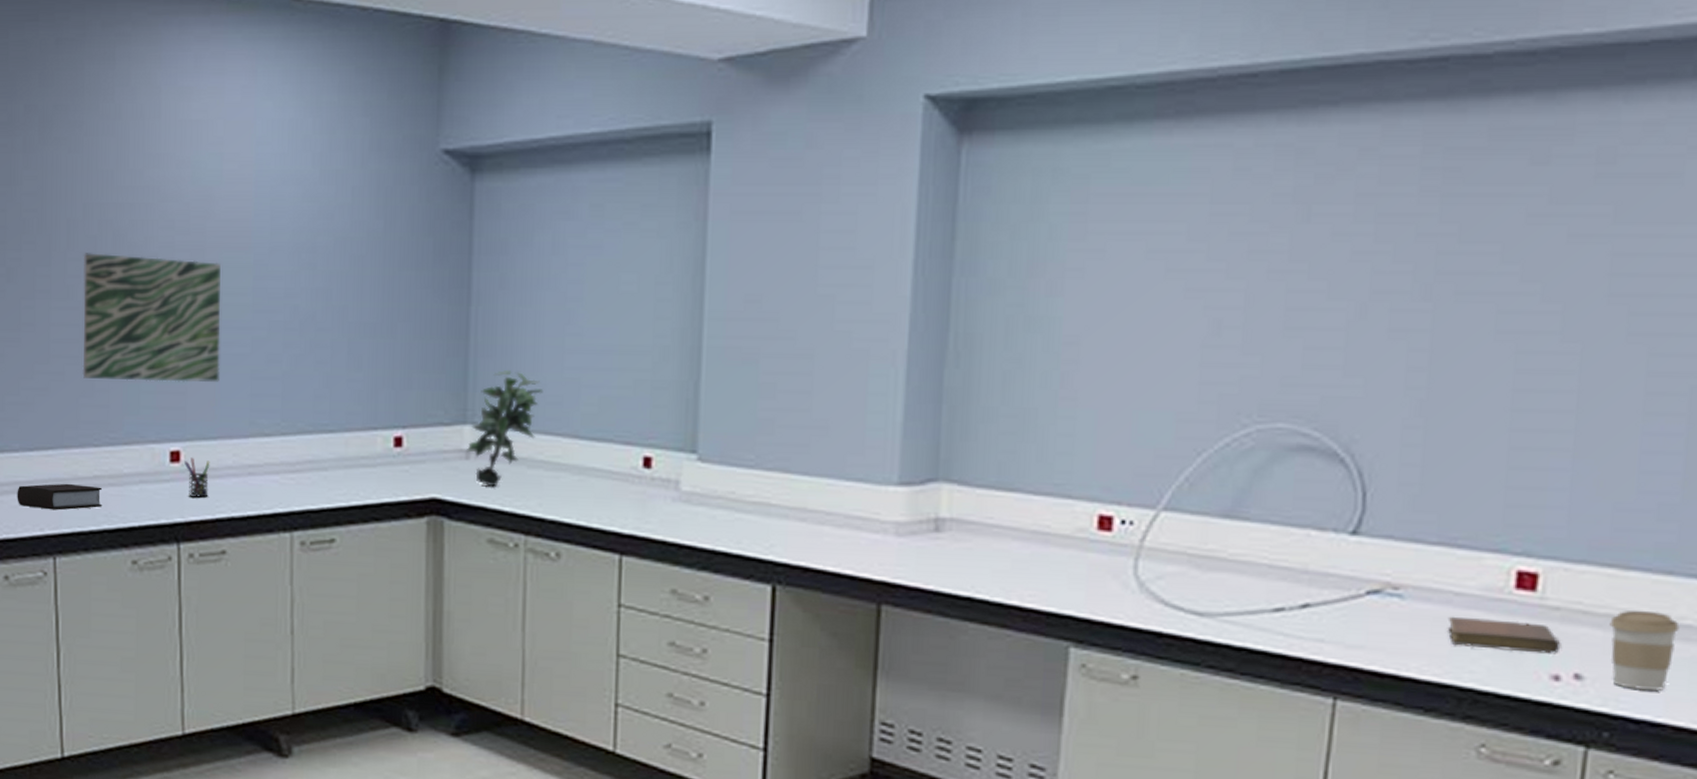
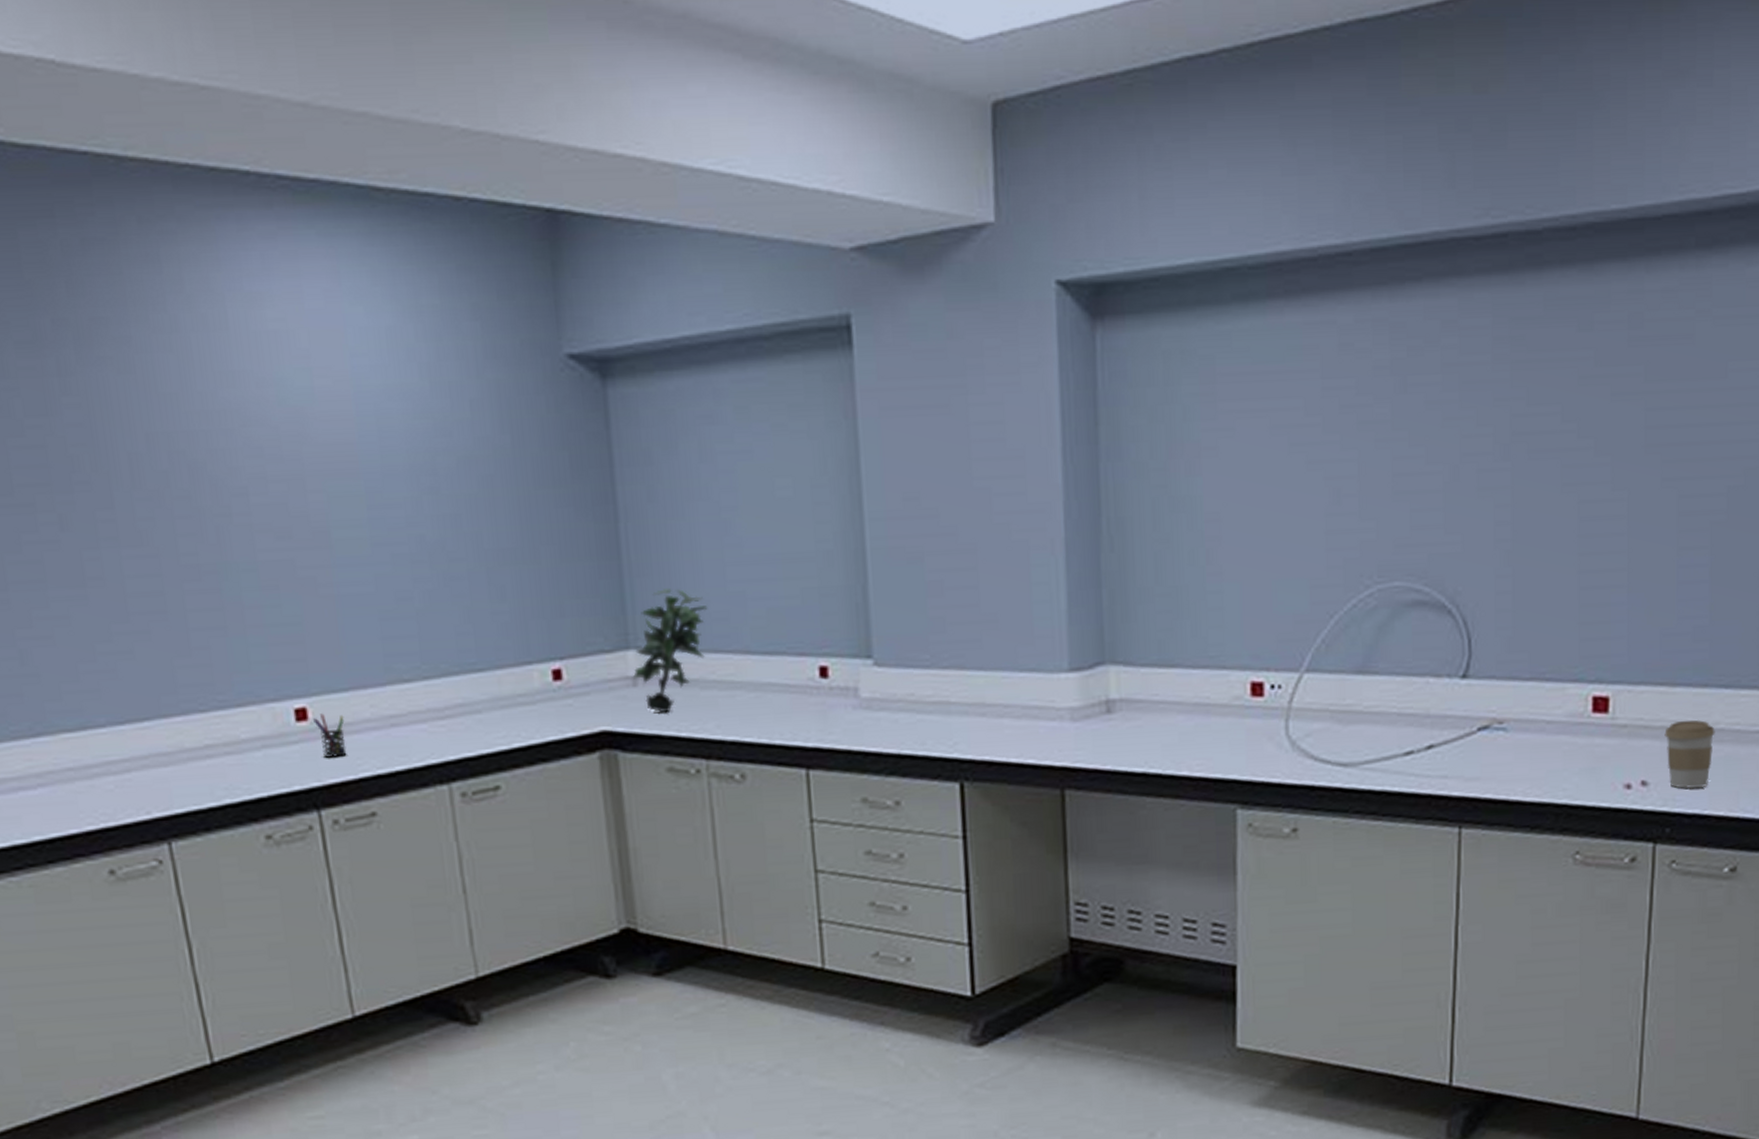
bible: present [17,483,103,510] -> none [110,757,221,790]
wall art: present [82,253,221,382] -> none [154,490,343,636]
notebook: present [1447,616,1561,654] -> none [1543,740,1630,769]

